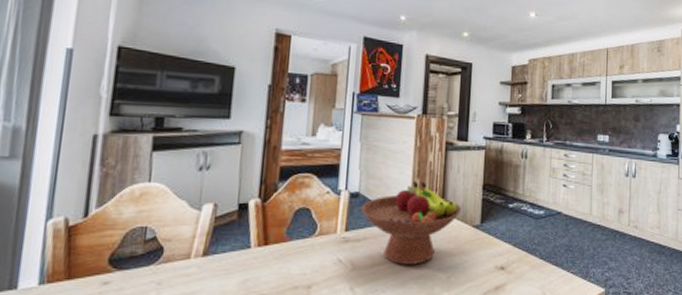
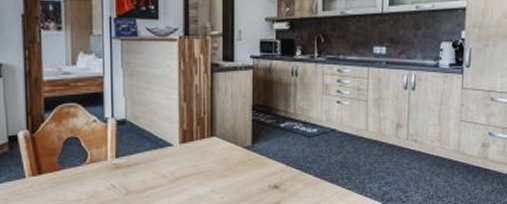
fruit bowl: present [360,180,461,265] -> none [128,105,231,188]

